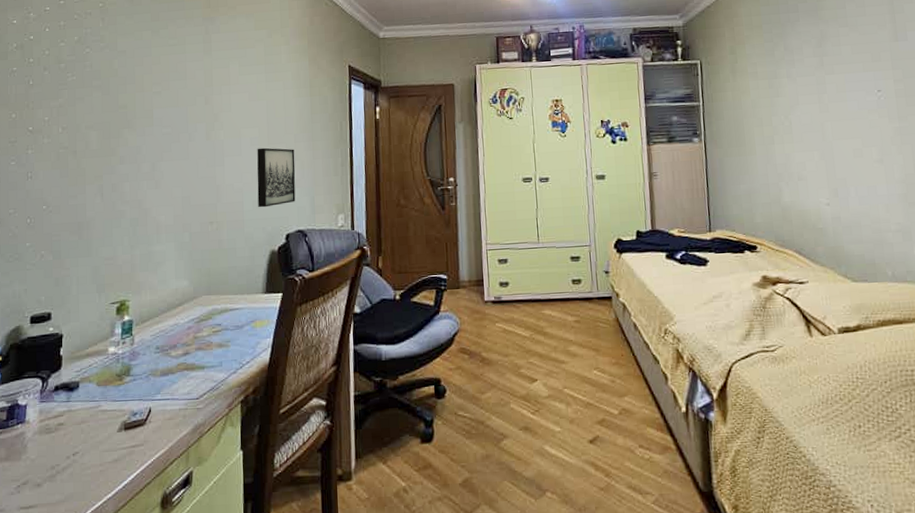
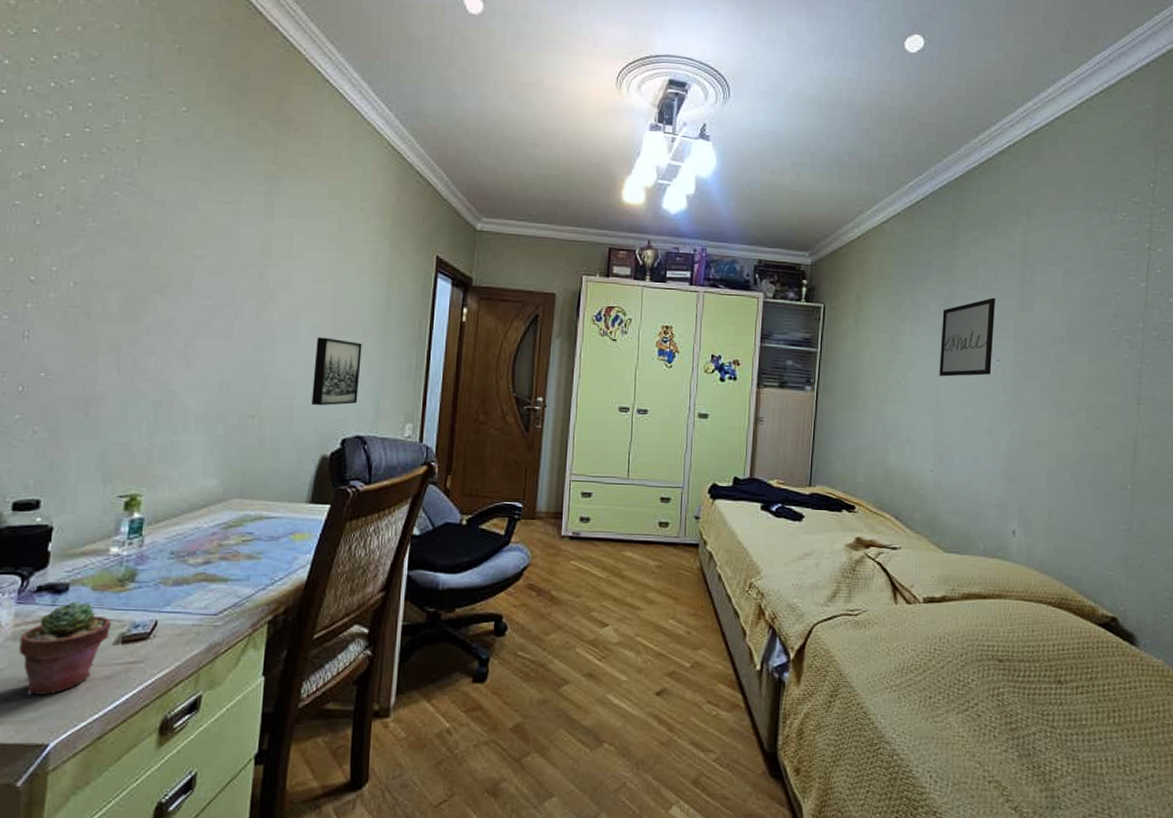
potted succulent: none [45,396,115,481] -> present [19,601,112,696]
wall art: none [816,31,874,113] -> present [939,297,995,377]

